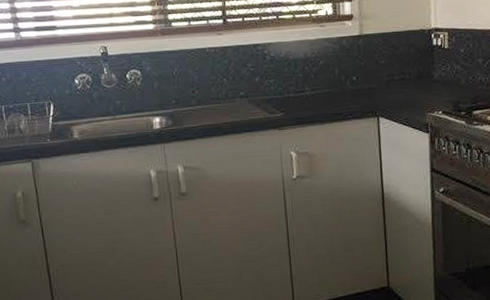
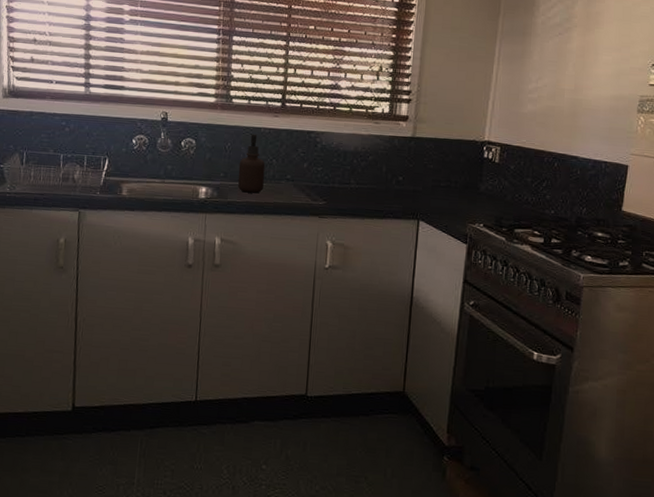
soap dispenser: none [189,55,218,116] -> present [238,134,265,193]

